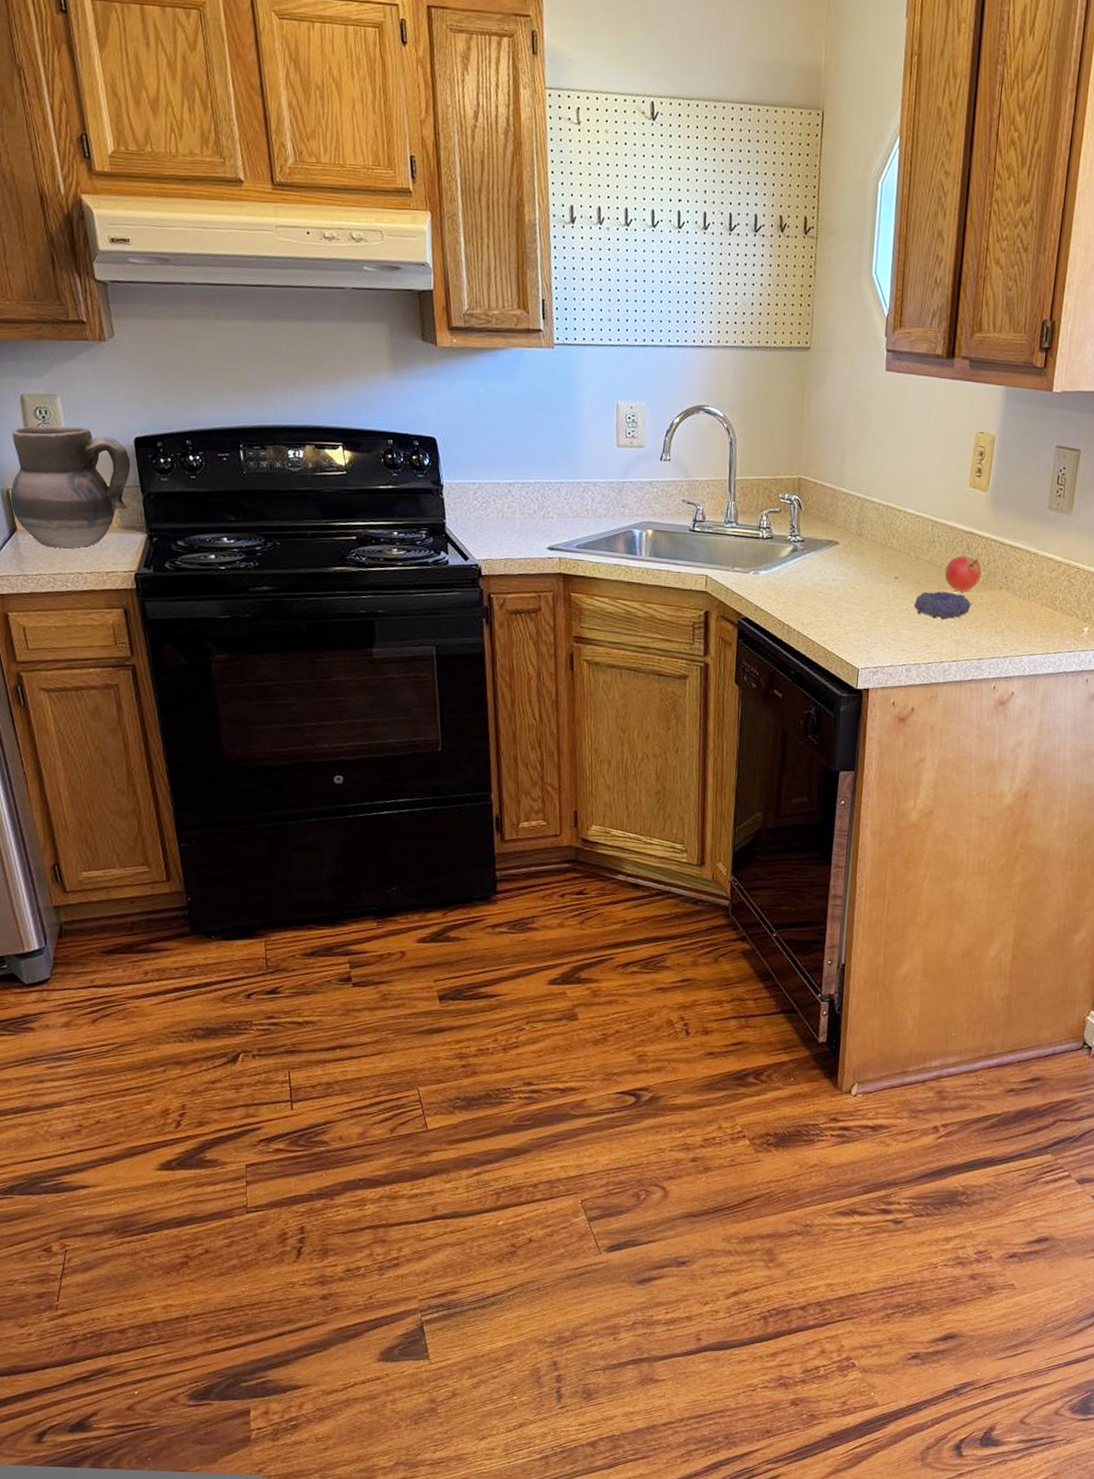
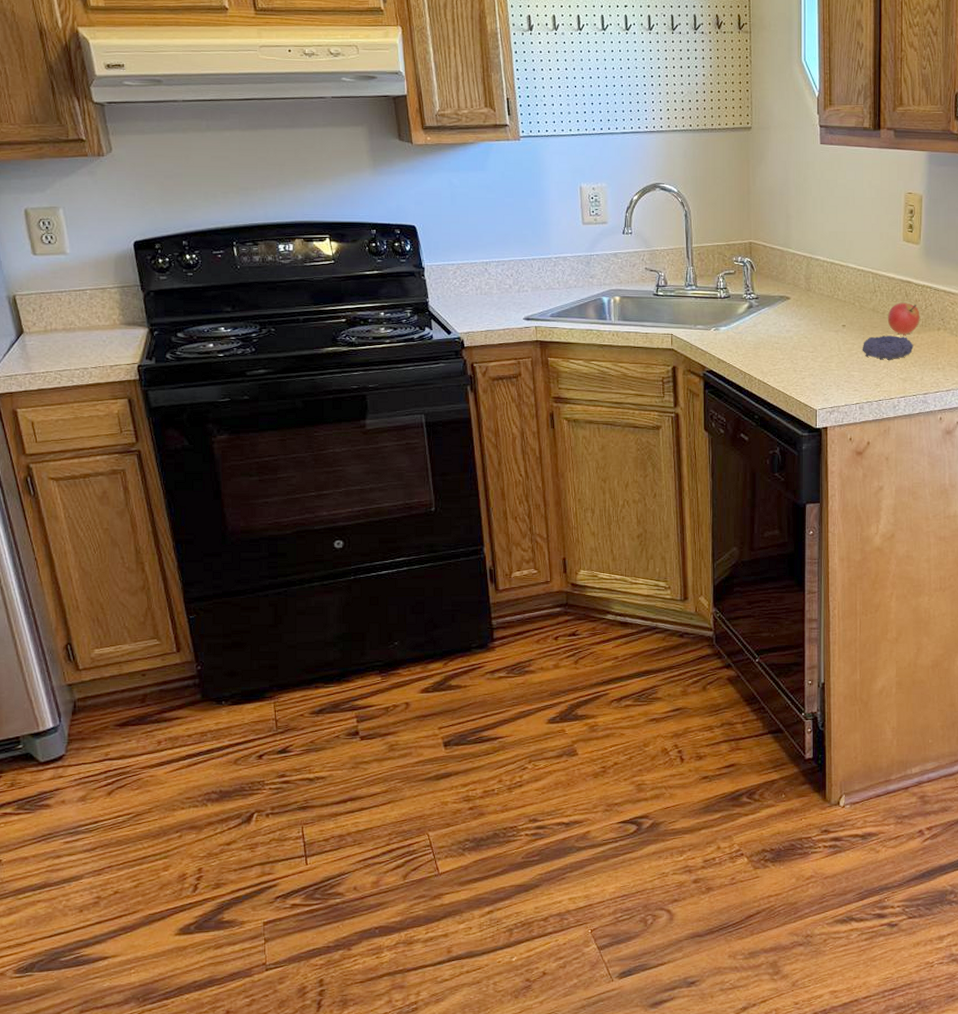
ceramic jug: present [10,425,131,549] -> none [17,234,131,346]

